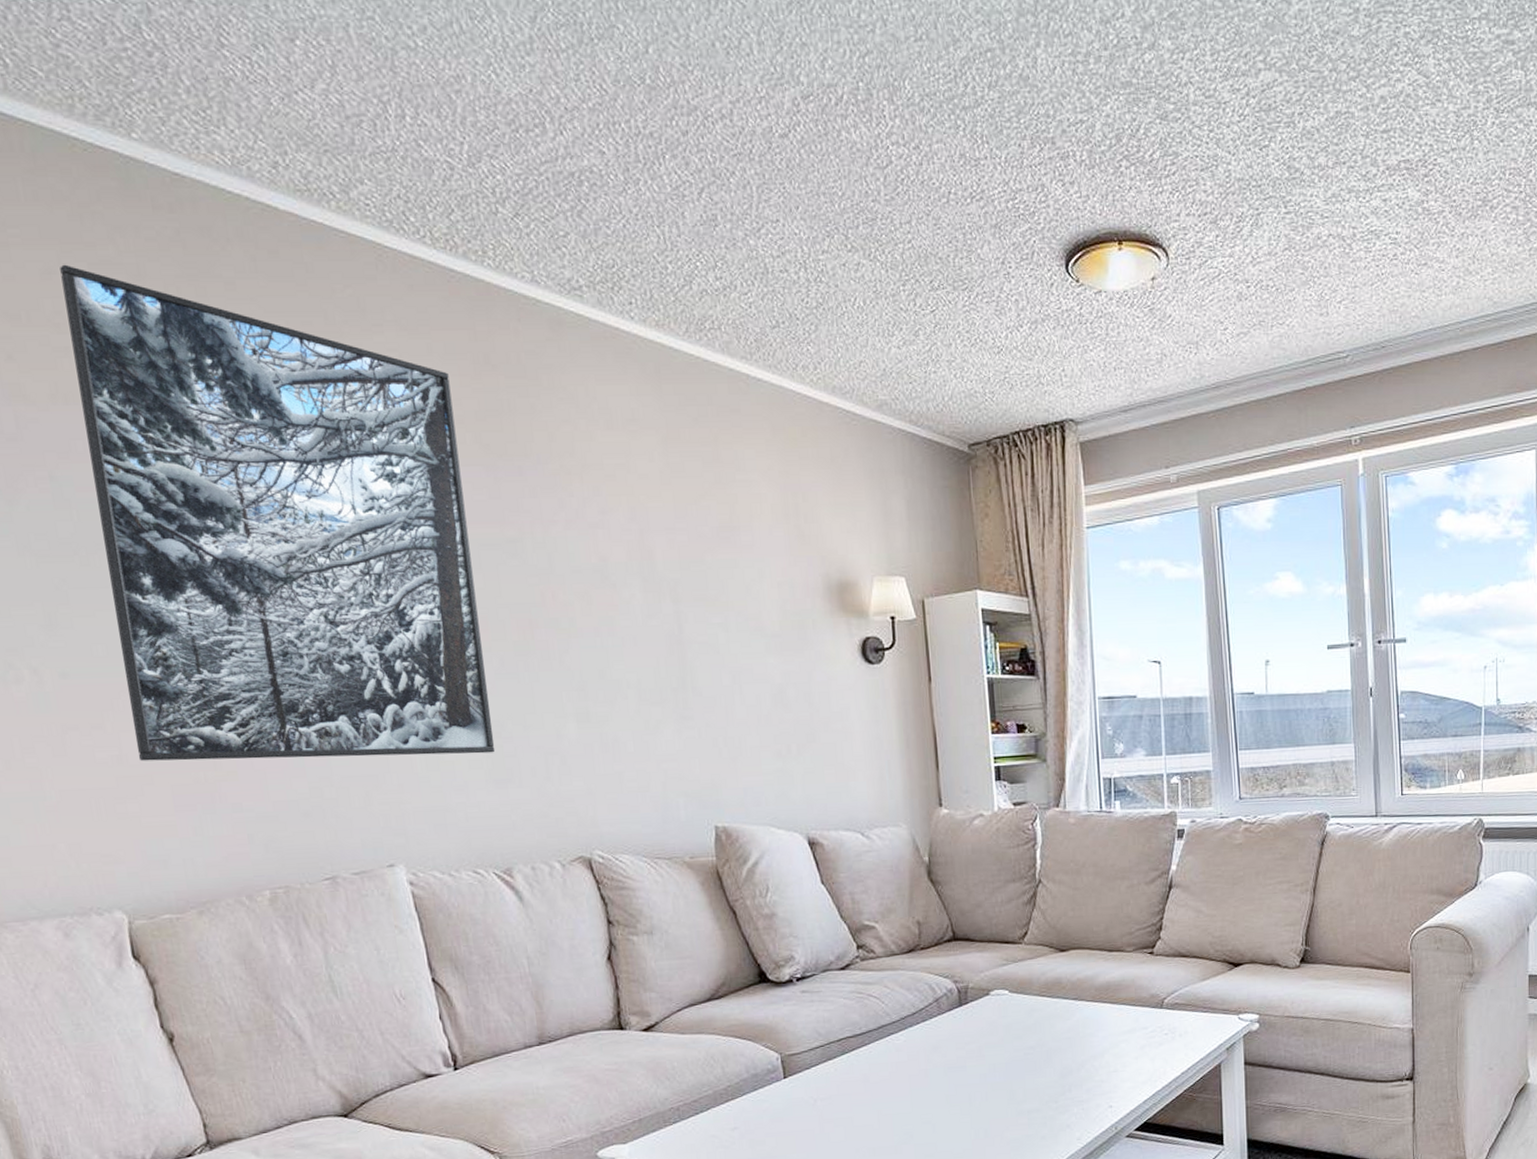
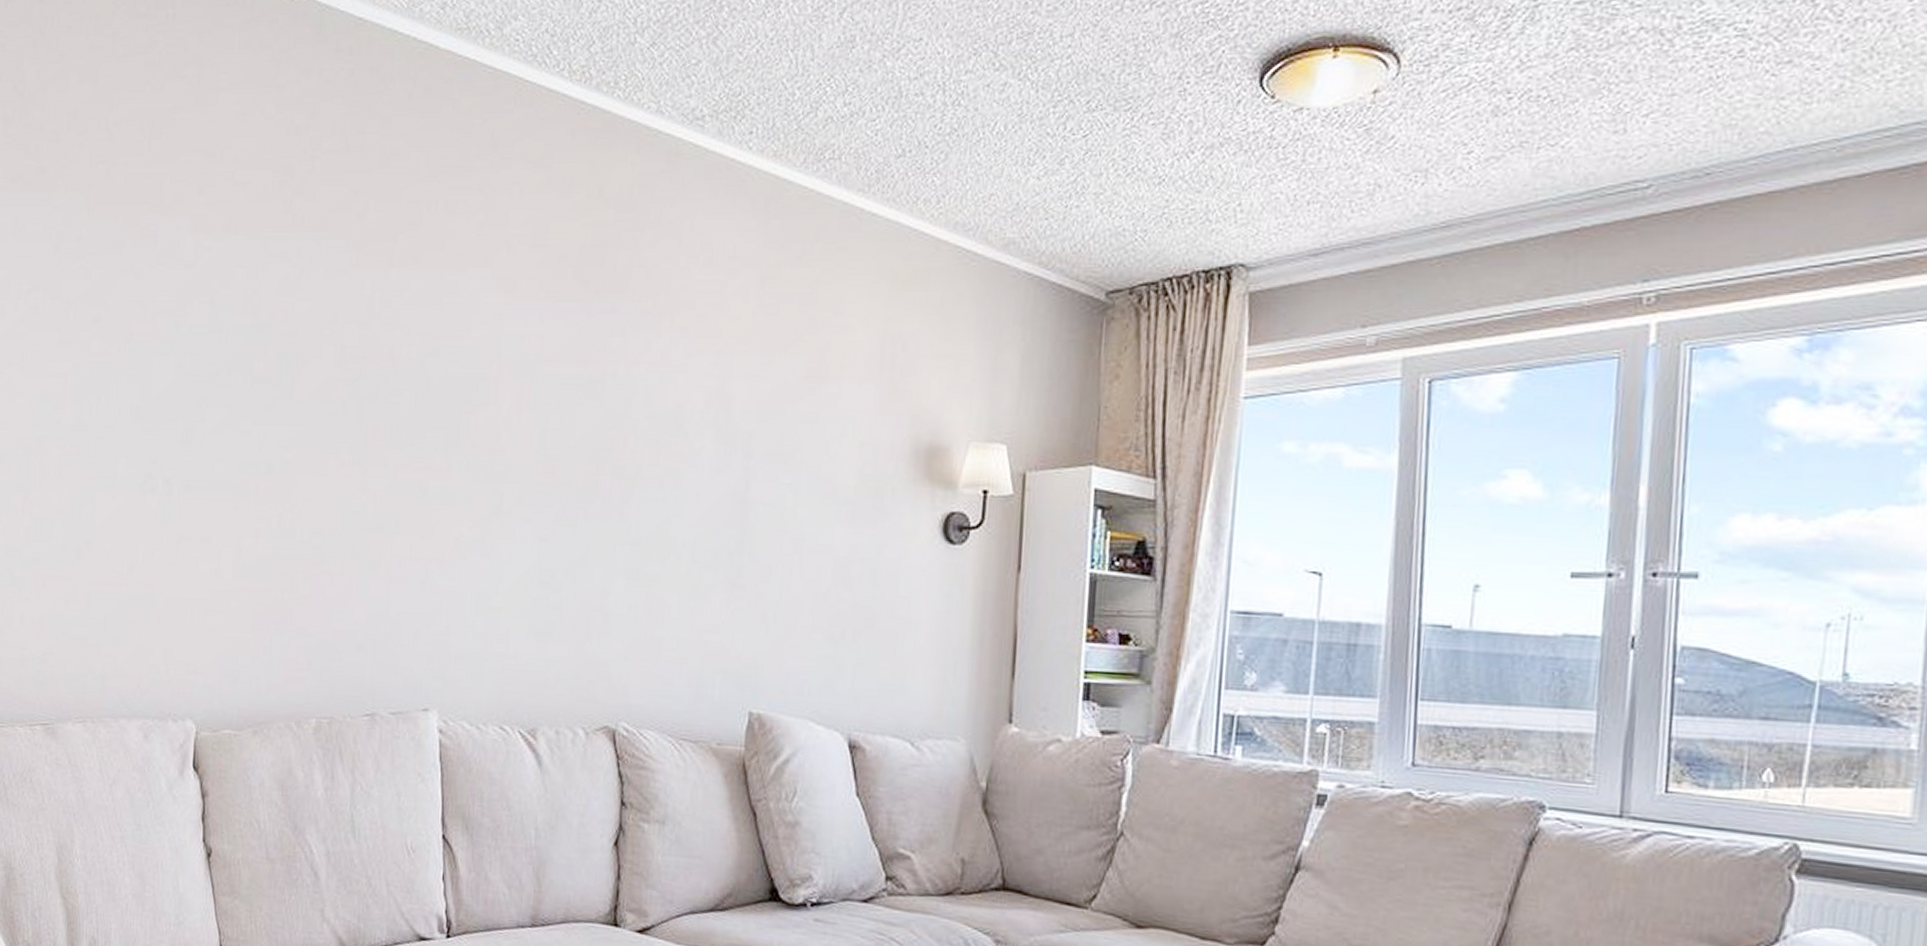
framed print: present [60,264,495,761] -> none [232,106,562,604]

